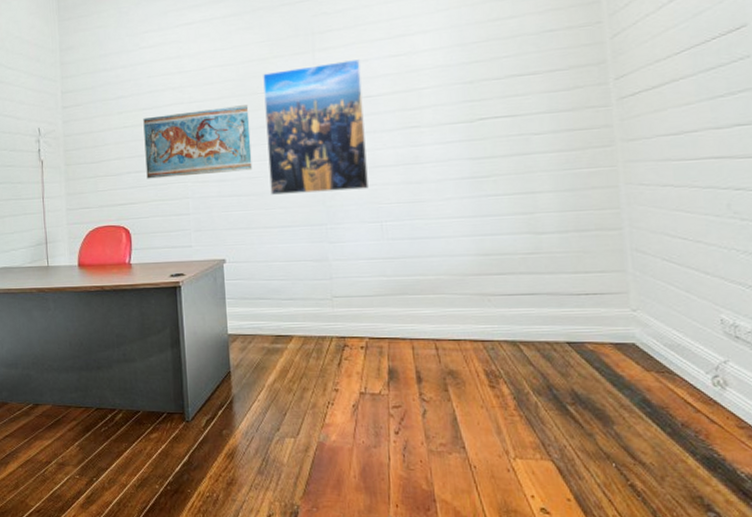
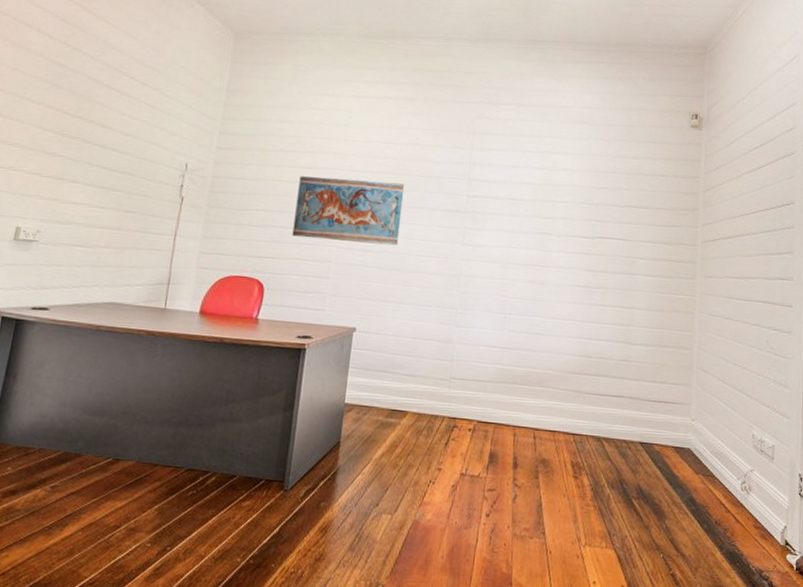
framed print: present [263,59,368,195] -> none [411,158,510,282]

